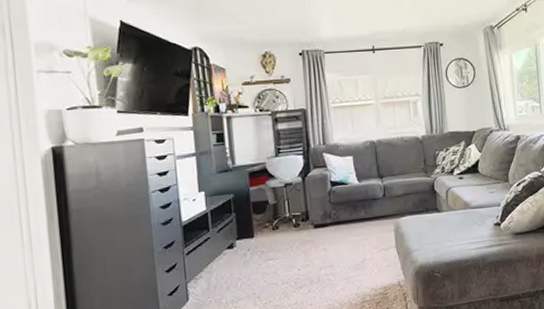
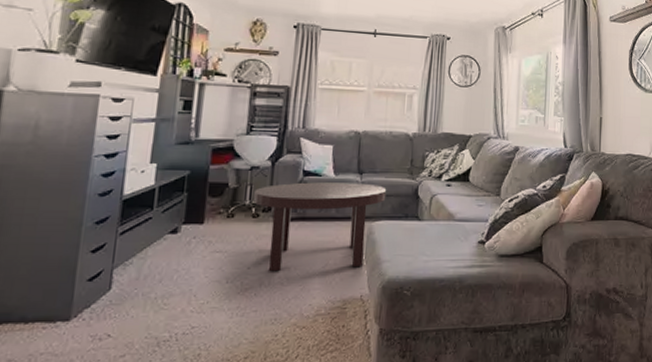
coffee table: none [292,185,407,271] -> present [254,182,387,272]

